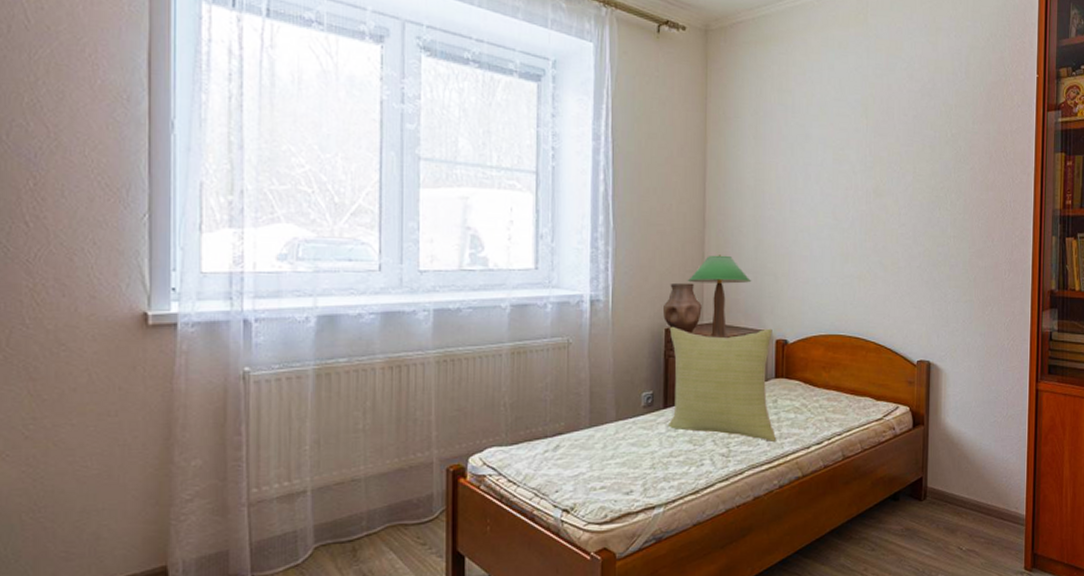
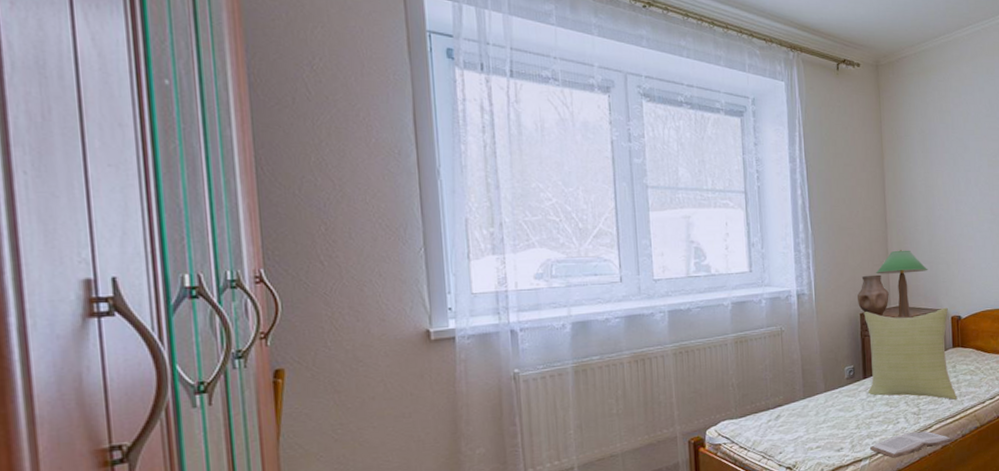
book: none [666,477,769,508] -> present [870,431,954,458]

